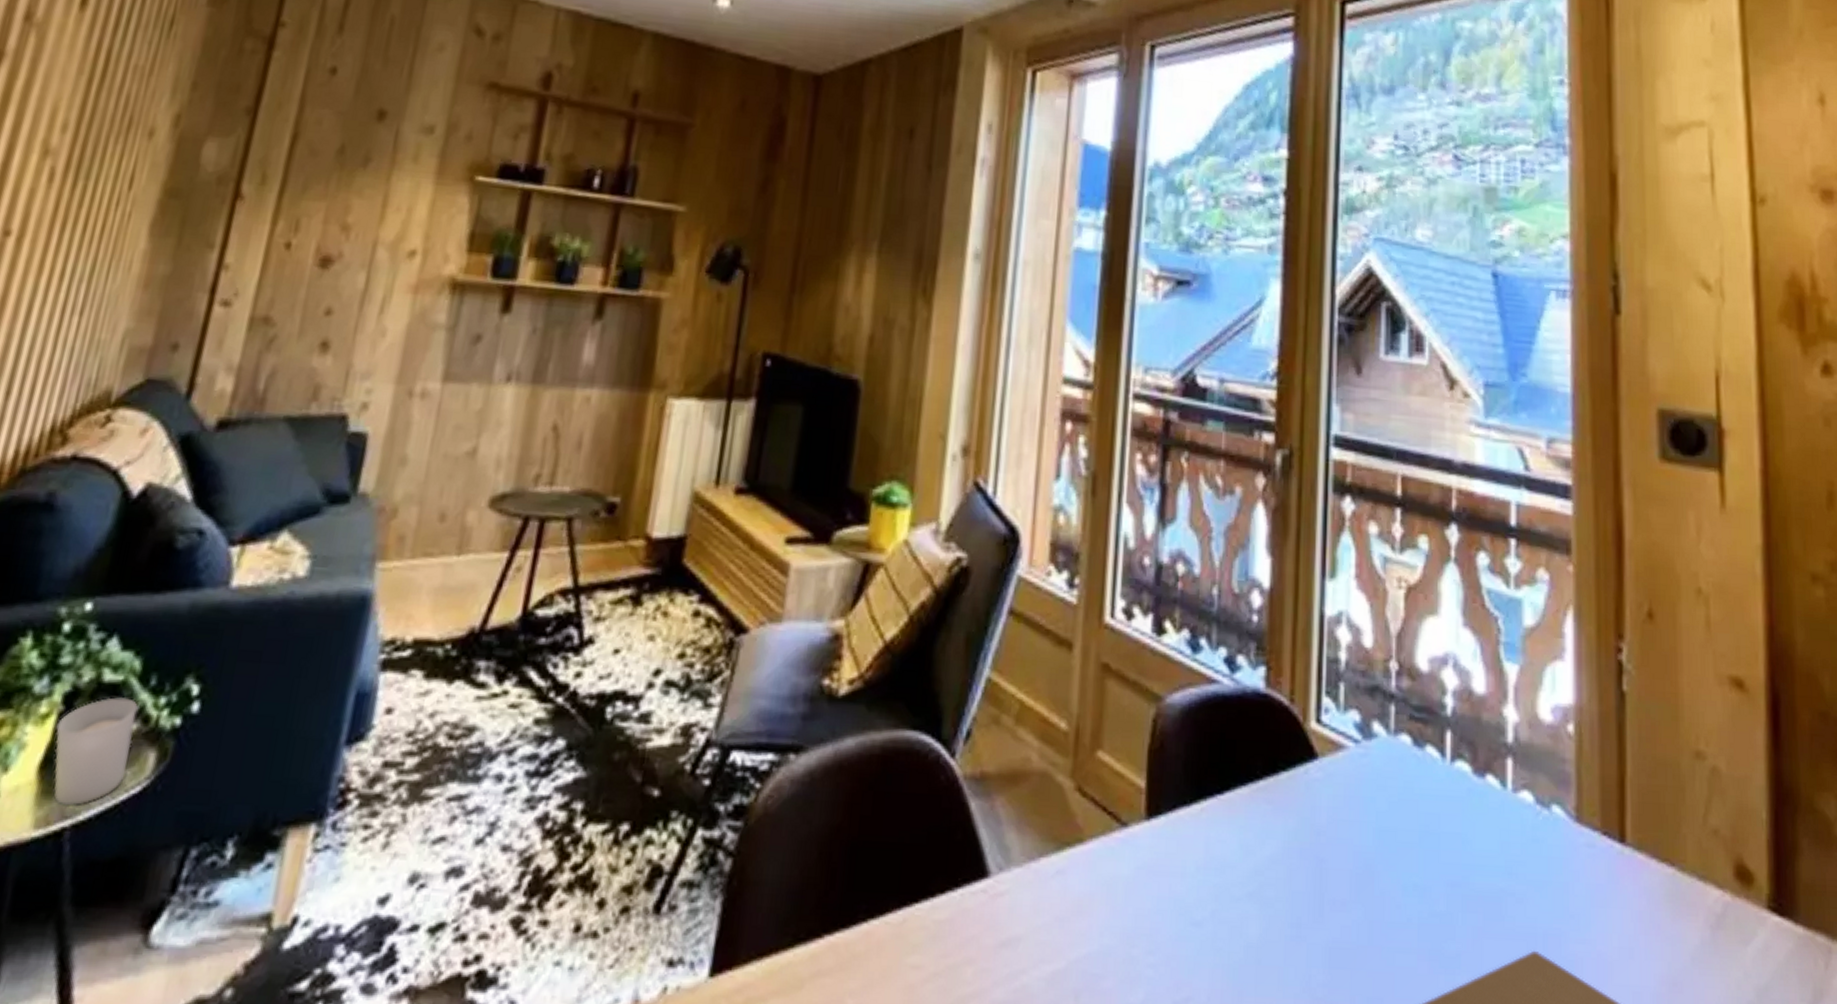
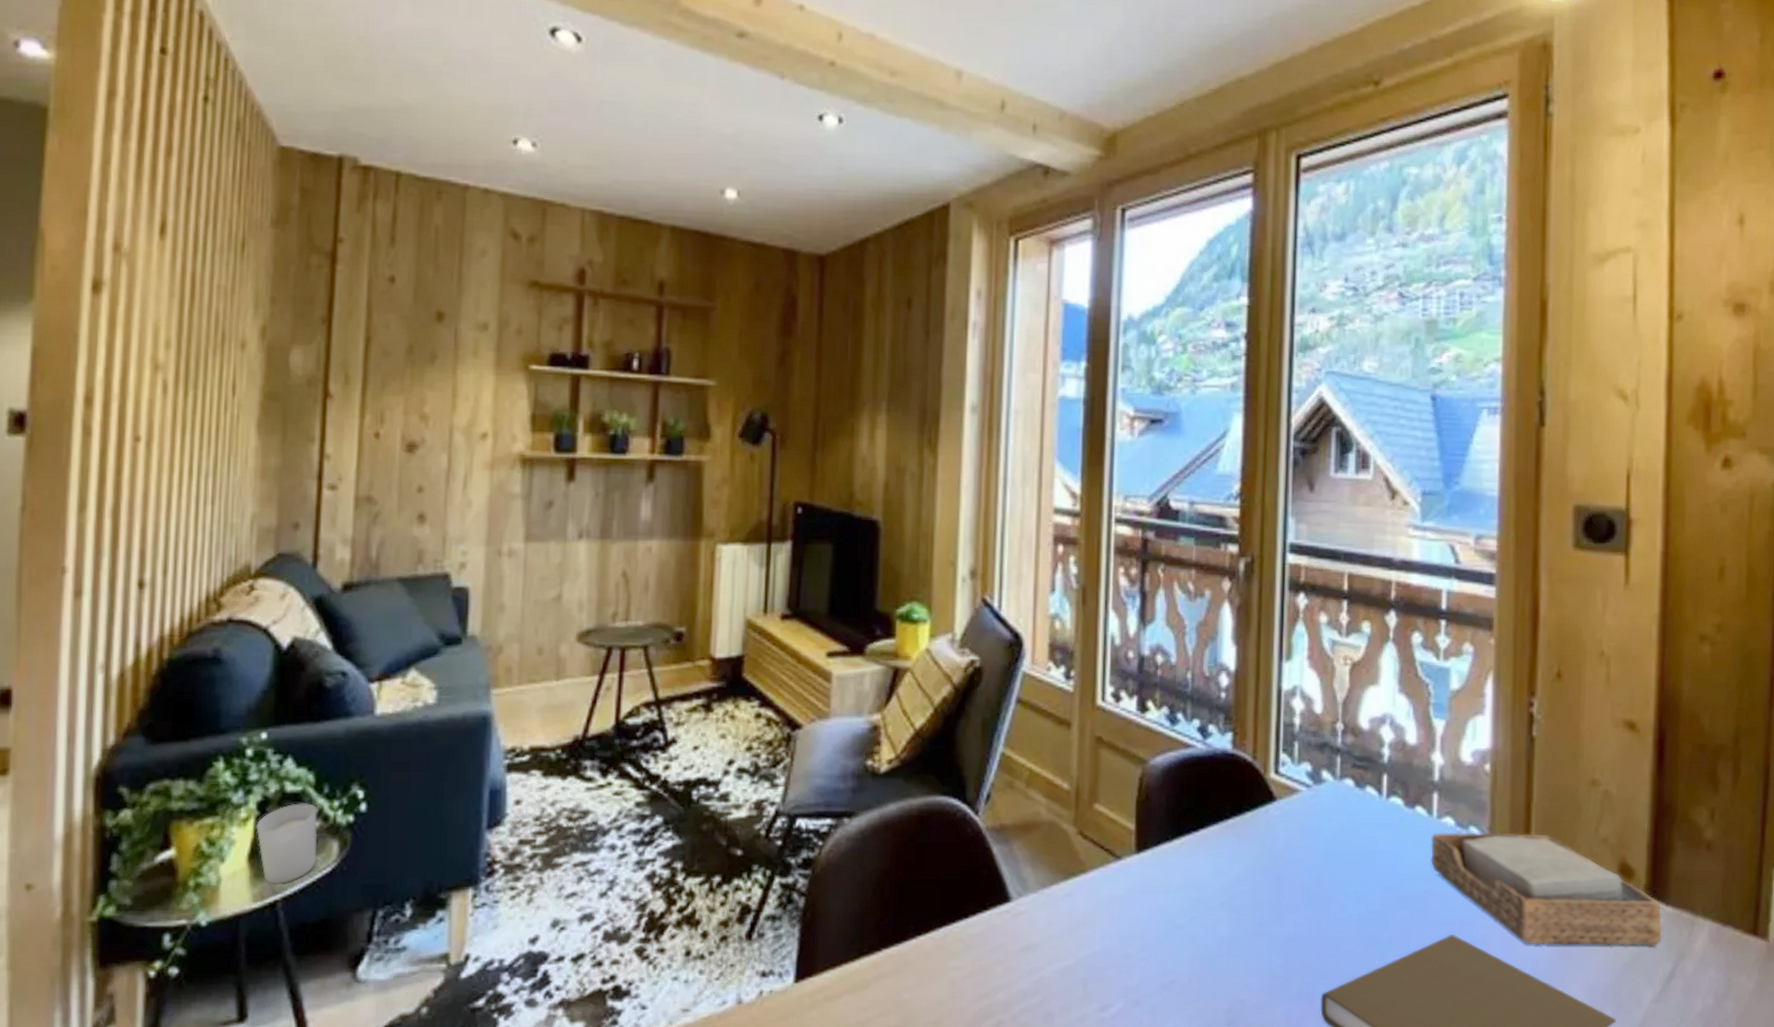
napkin holder: none [1505,811,1793,981] -> present [1430,832,1663,947]

